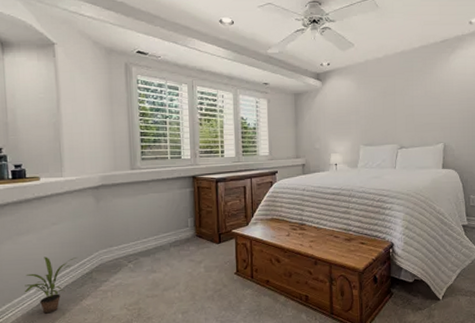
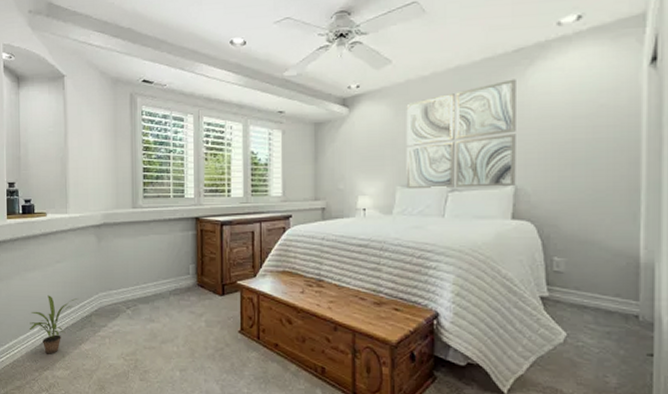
wall art: none [366,62,444,148] -> present [406,79,516,190]

